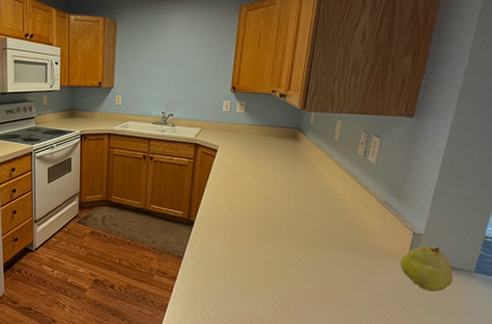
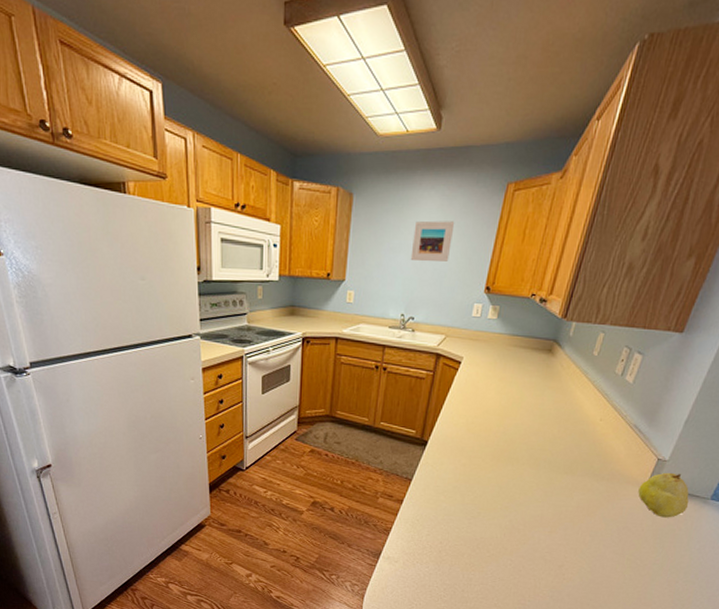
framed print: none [166,37,200,69] -> present [410,220,455,261]

